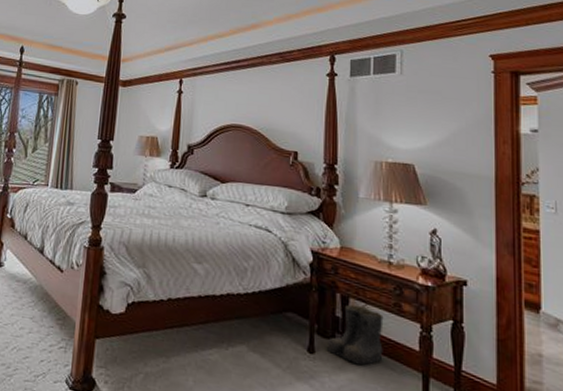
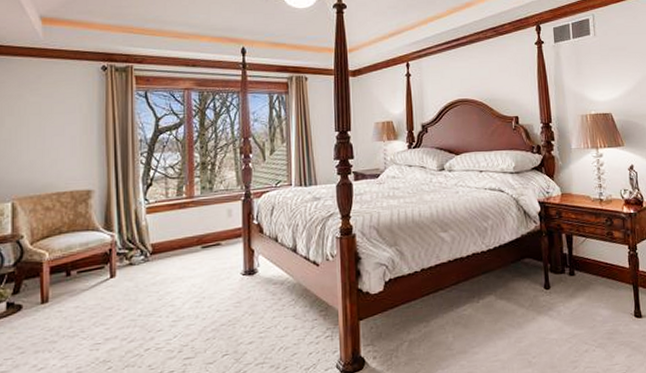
boots: present [326,304,384,365] -> none [559,240,603,290]

